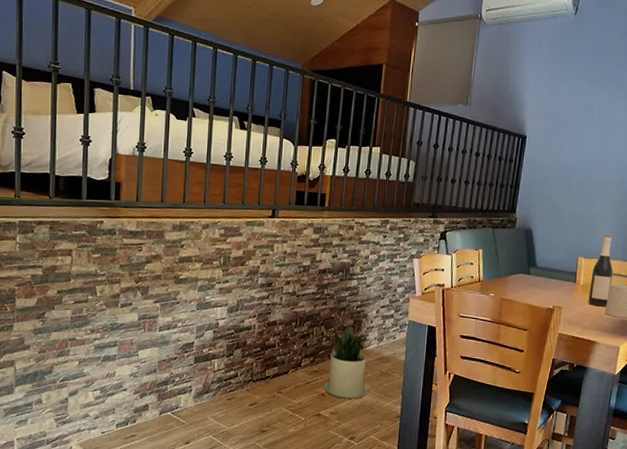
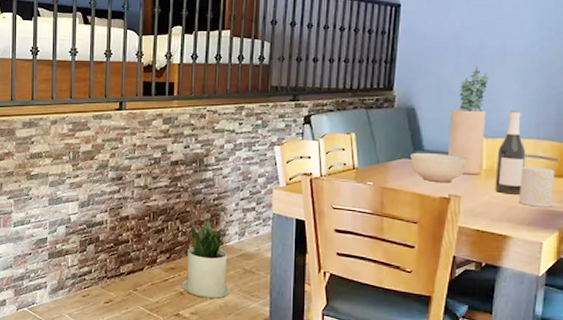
bowl: none [525,268,570,295] -> present [411,152,468,182]
vase: none [555,196,590,290] -> present [448,66,489,175]

